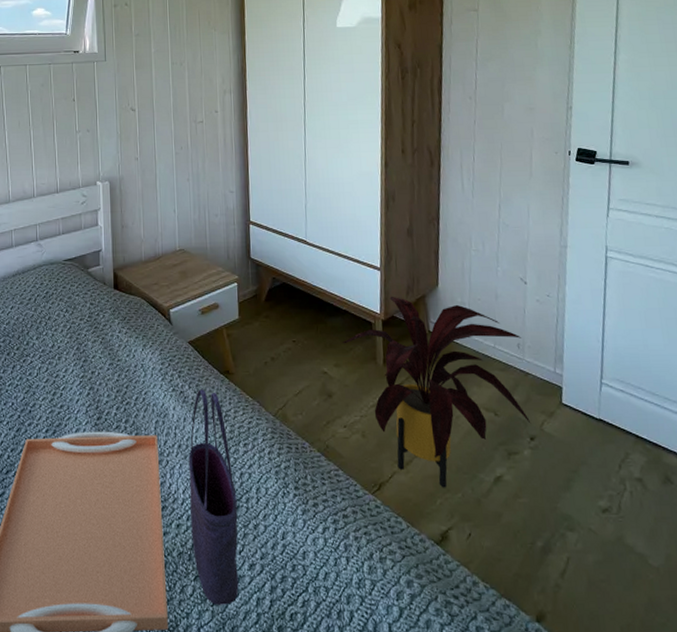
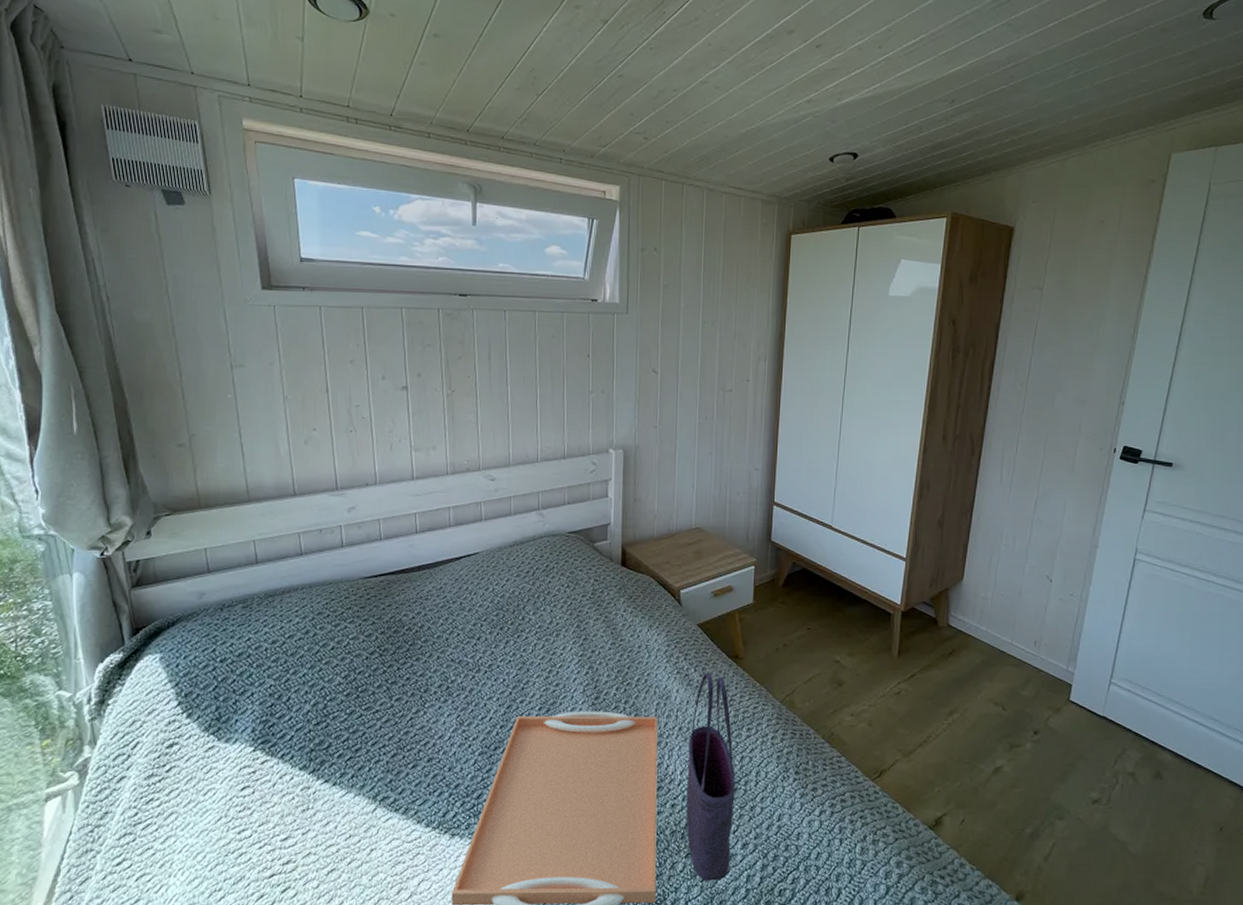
house plant: present [342,296,531,488] -> none [859,587,1040,777]

